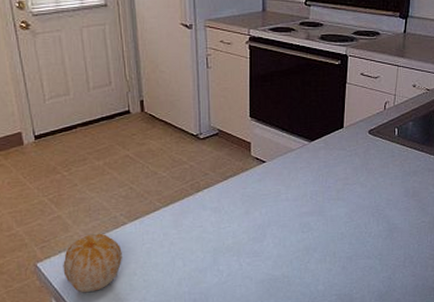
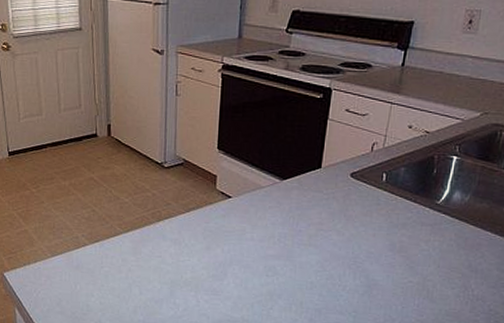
fruit: present [63,233,123,293] -> none [26,251,82,307]

